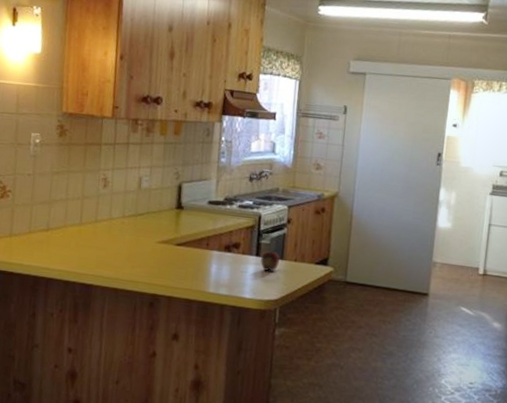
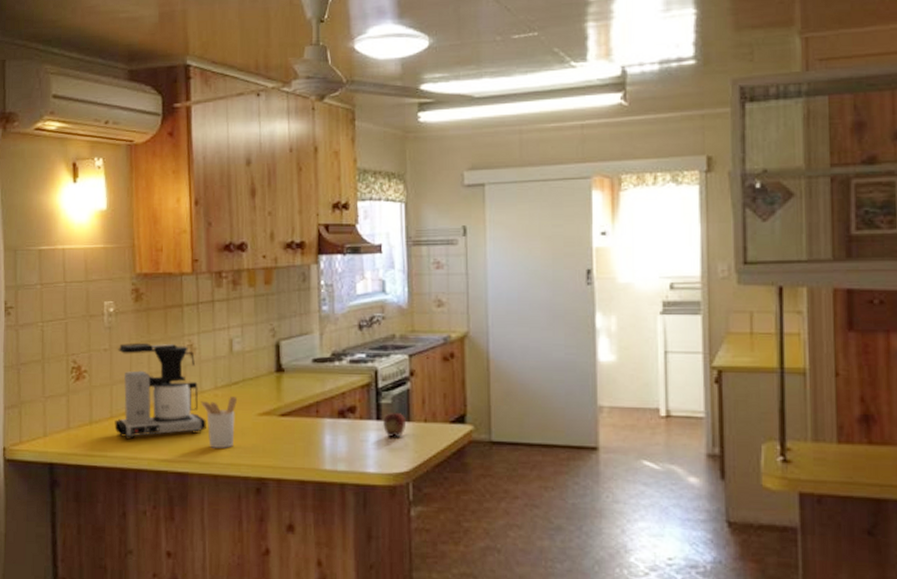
coffee maker: none [31,171,113,253] -> present [114,342,206,440]
utensil holder: none [109,225,141,268] -> present [200,396,237,449]

